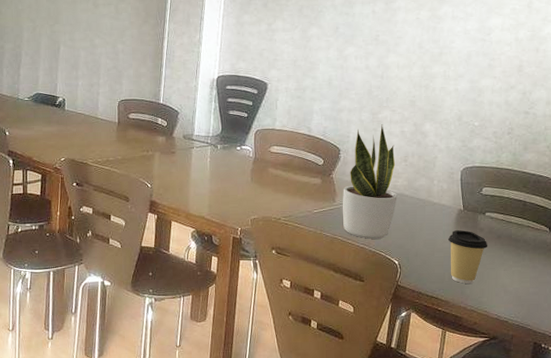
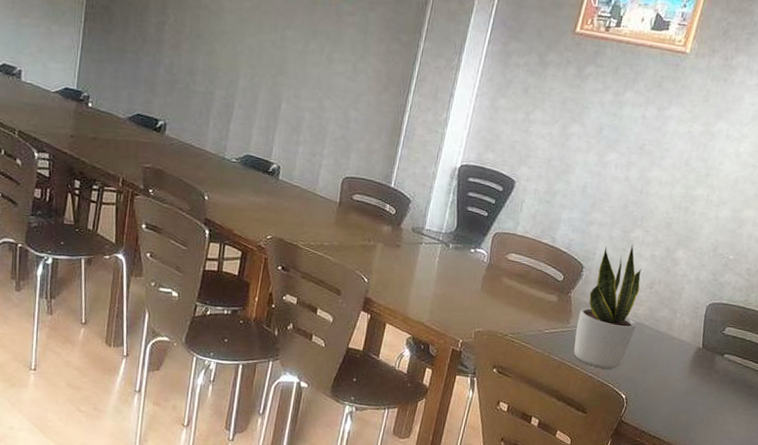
coffee cup: present [447,230,488,284] -> none [678,369,721,427]

